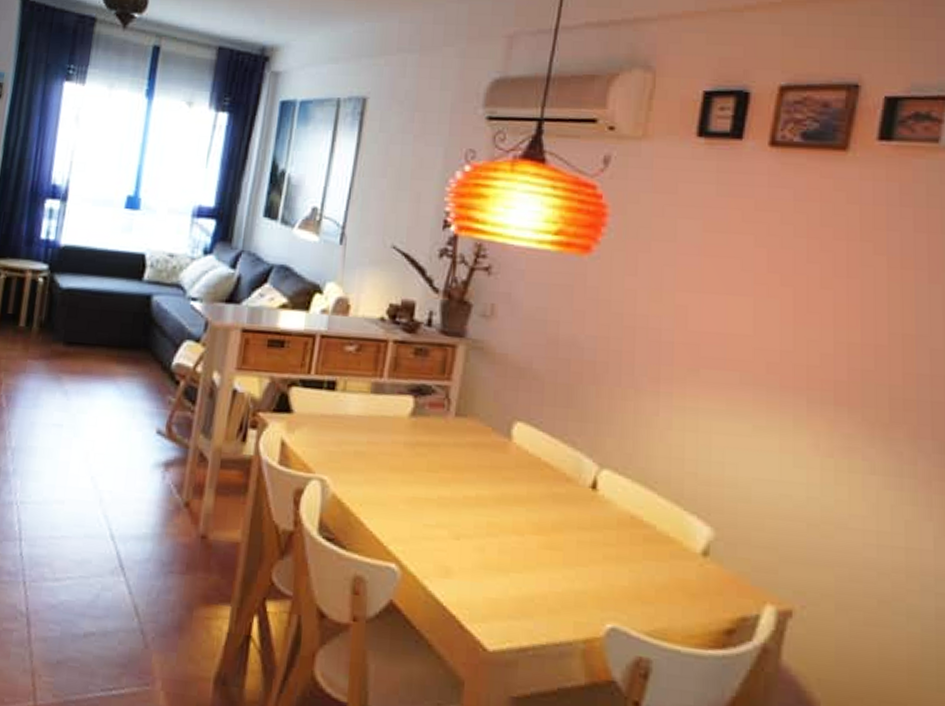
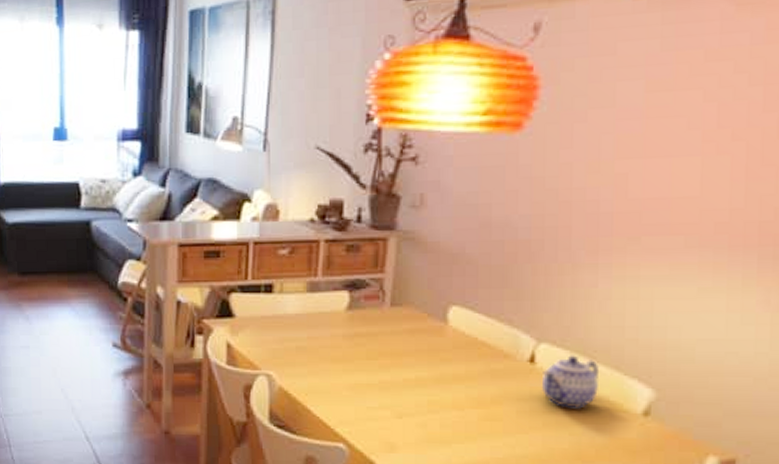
teapot: none [604,484,659,543] -> present [542,355,598,409]

